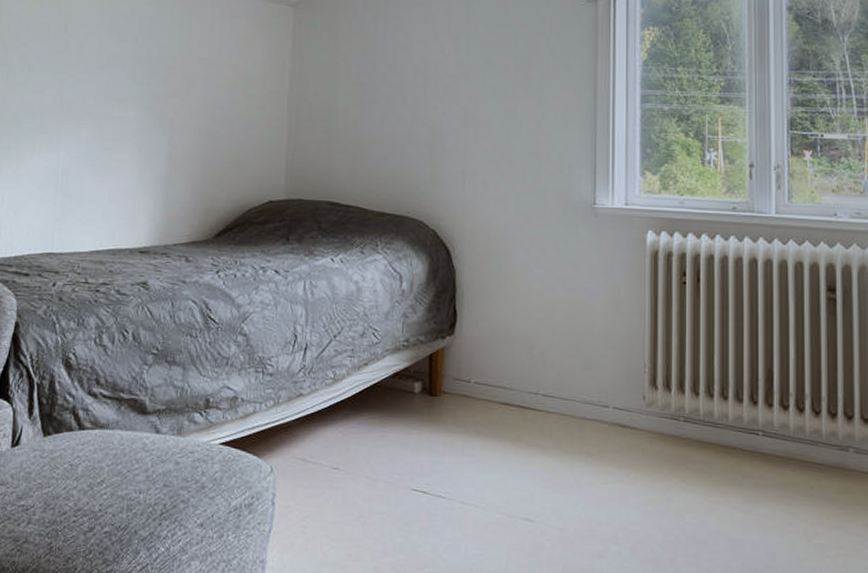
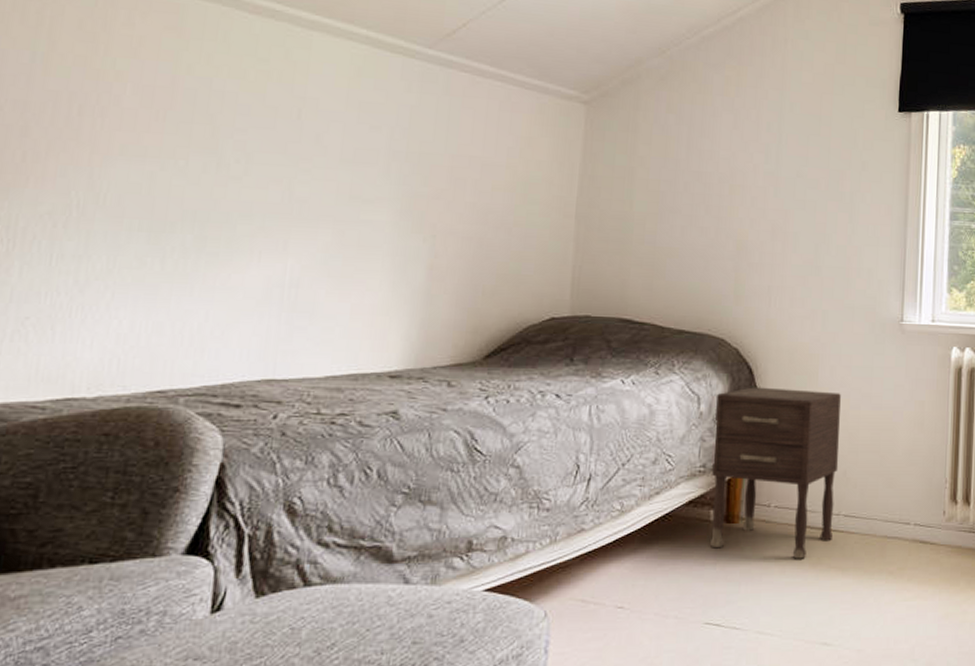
nightstand: none [415,267,536,435] -> present [710,387,841,559]

